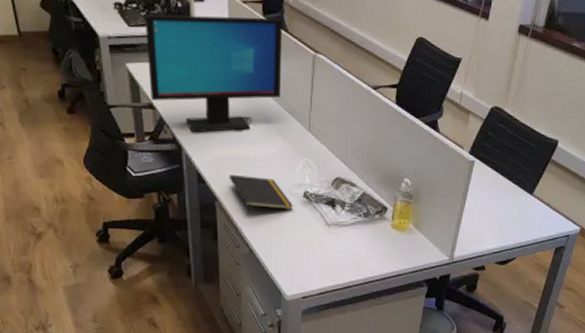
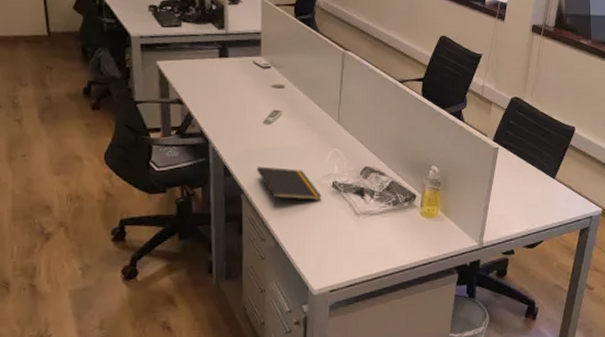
computer monitor: present [145,14,283,132] -> none [178,16,314,125]

